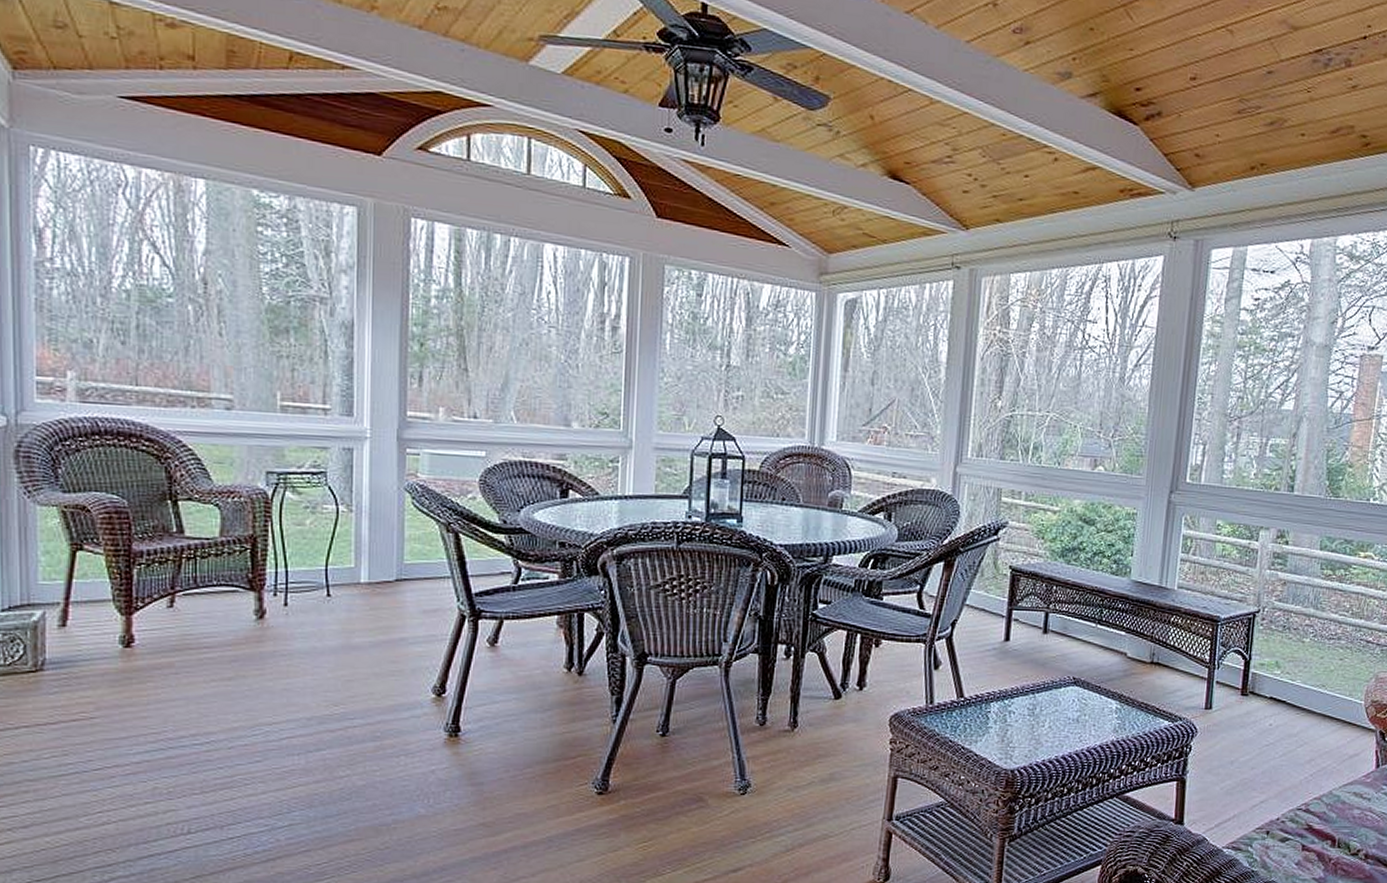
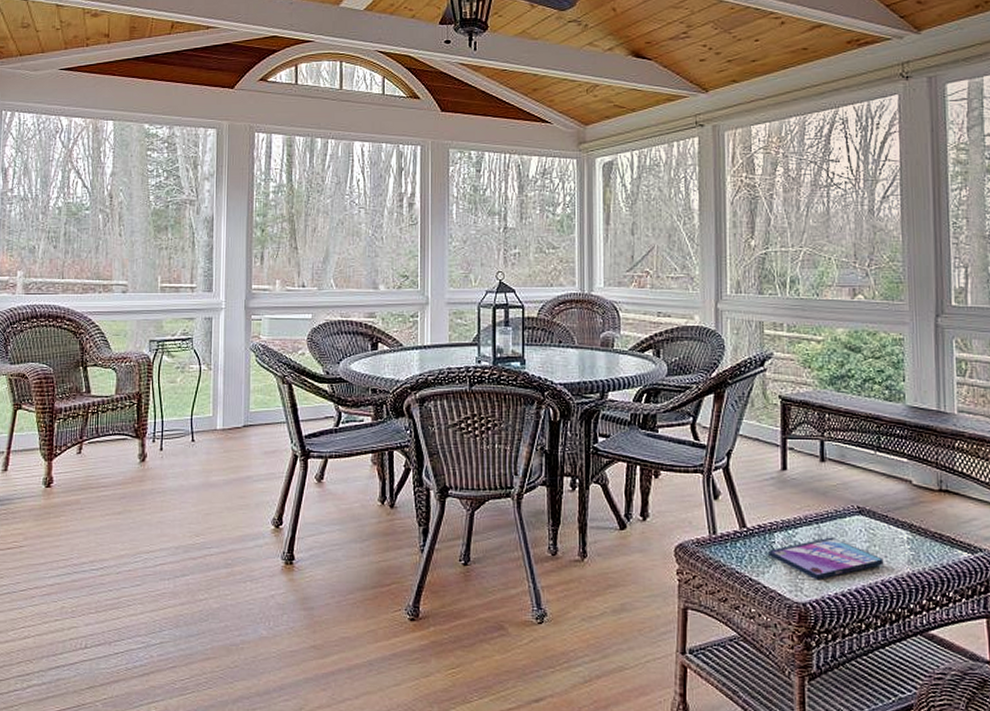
video game case: none [983,707,1092,748] -> present [768,537,884,581]

